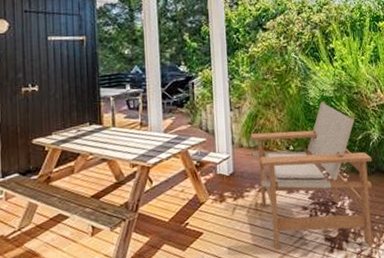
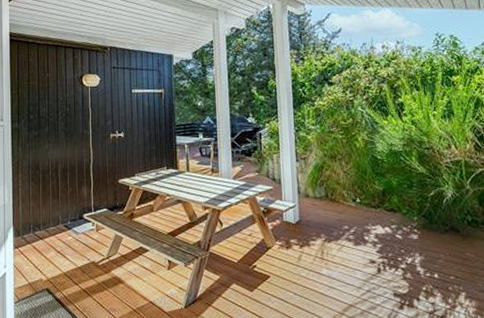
lounge chair: present [250,101,373,250] -> none [316,155,447,308]

